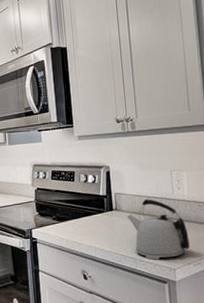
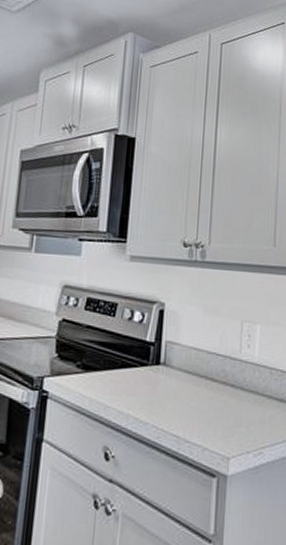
kettle: present [126,199,190,260] -> none [176,355,253,442]

